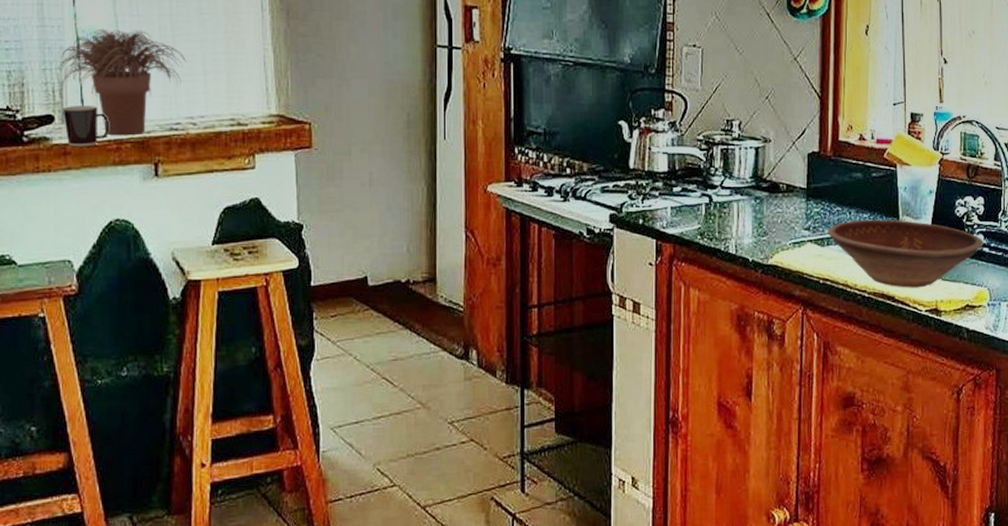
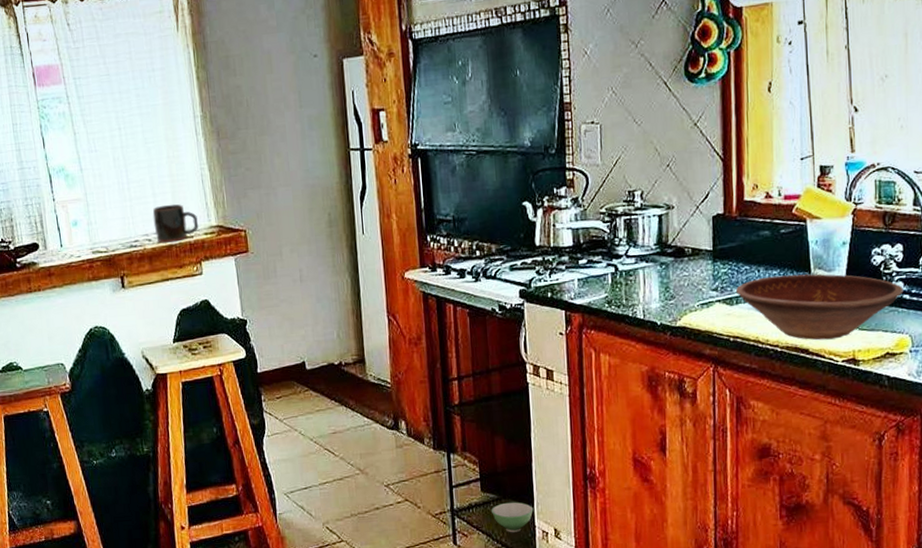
potted plant: present [57,29,186,135] -> none [36,163,138,256]
mug: present [62,106,109,147] -> none [44,232,82,269]
mug: none [201,85,255,129] -> present [152,204,198,243]
bowl: none [564,446,611,481] -> present [490,502,534,533]

